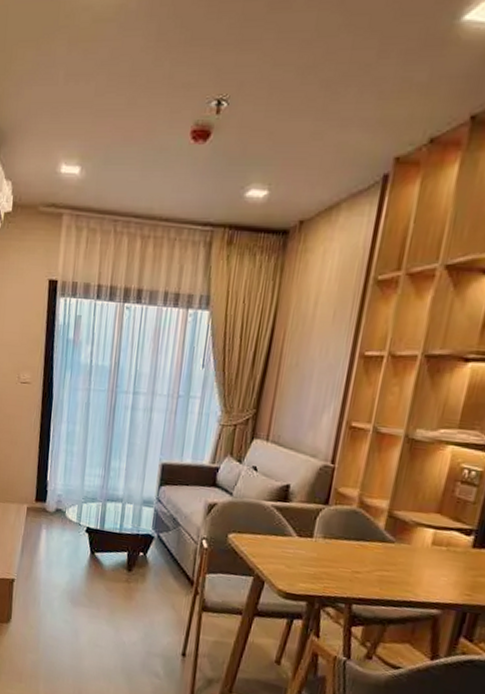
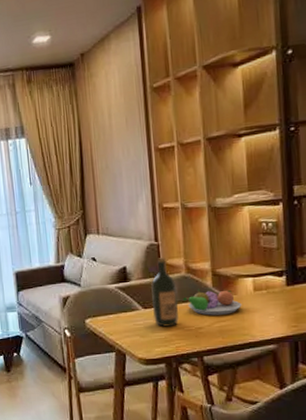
wine bottle: none [306,483,343,564] -> present [151,257,179,328]
fruit bowl: none [345,528,414,565] -> present [182,289,242,316]

